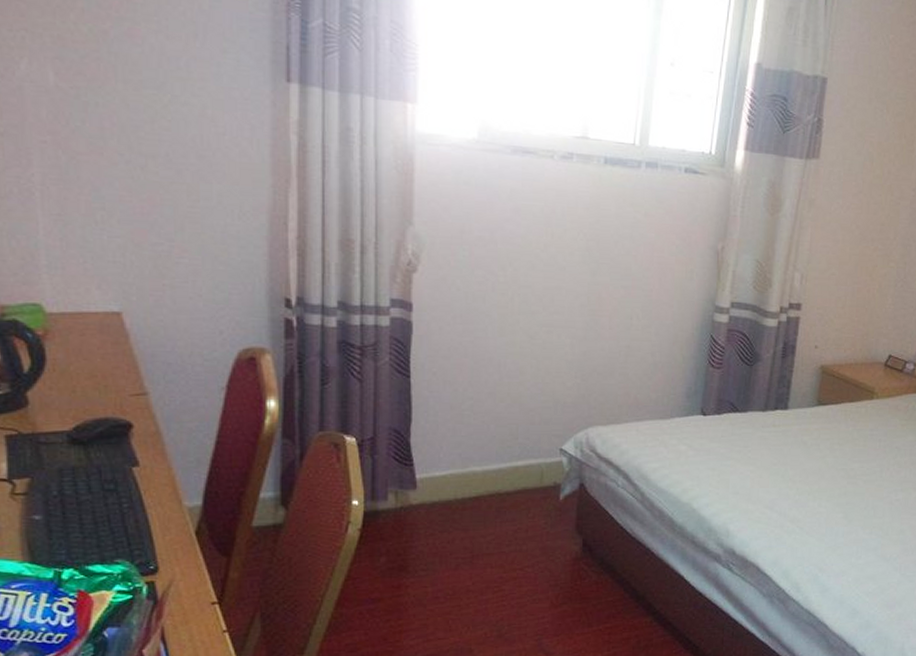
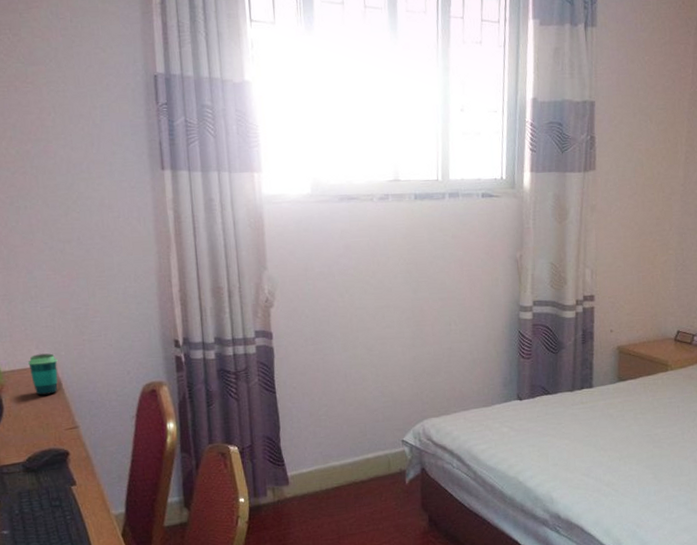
cup: none [85,296,126,349] -> present [28,353,58,396]

